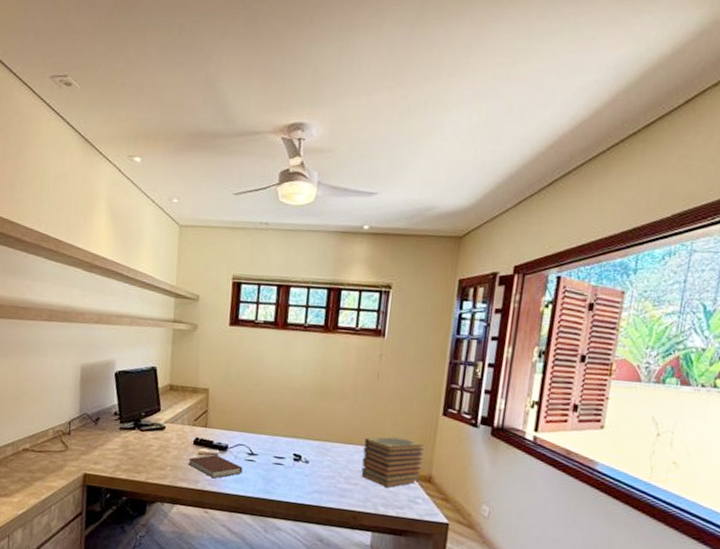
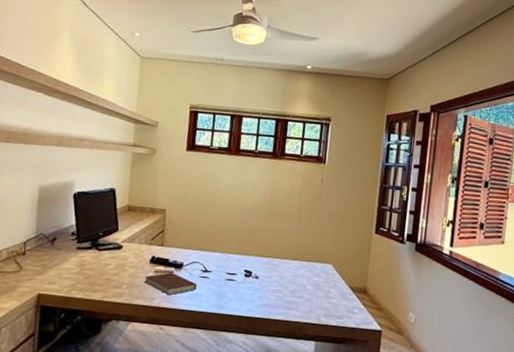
book stack: present [361,436,425,488] -> none [305,252,360,299]

